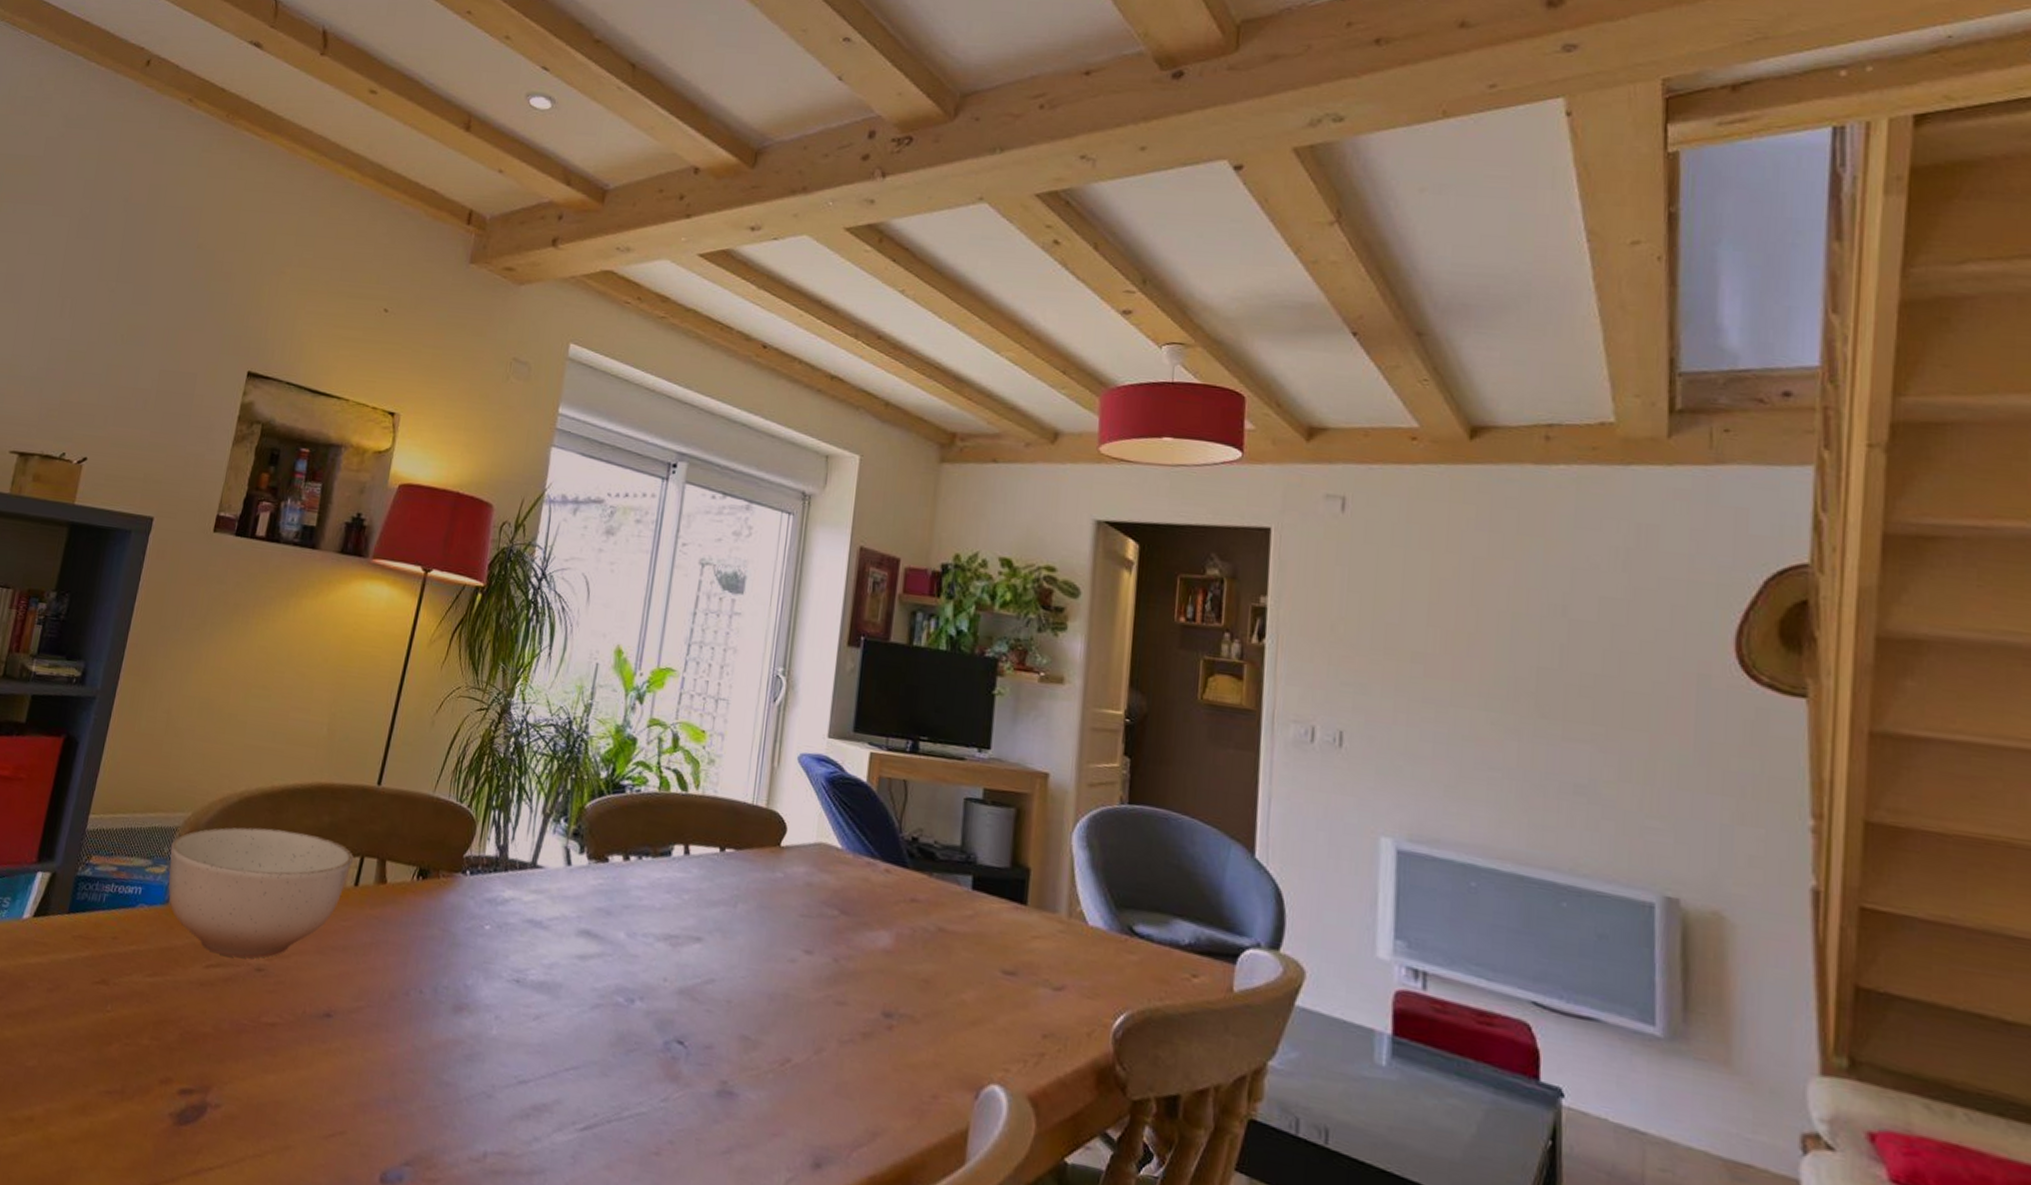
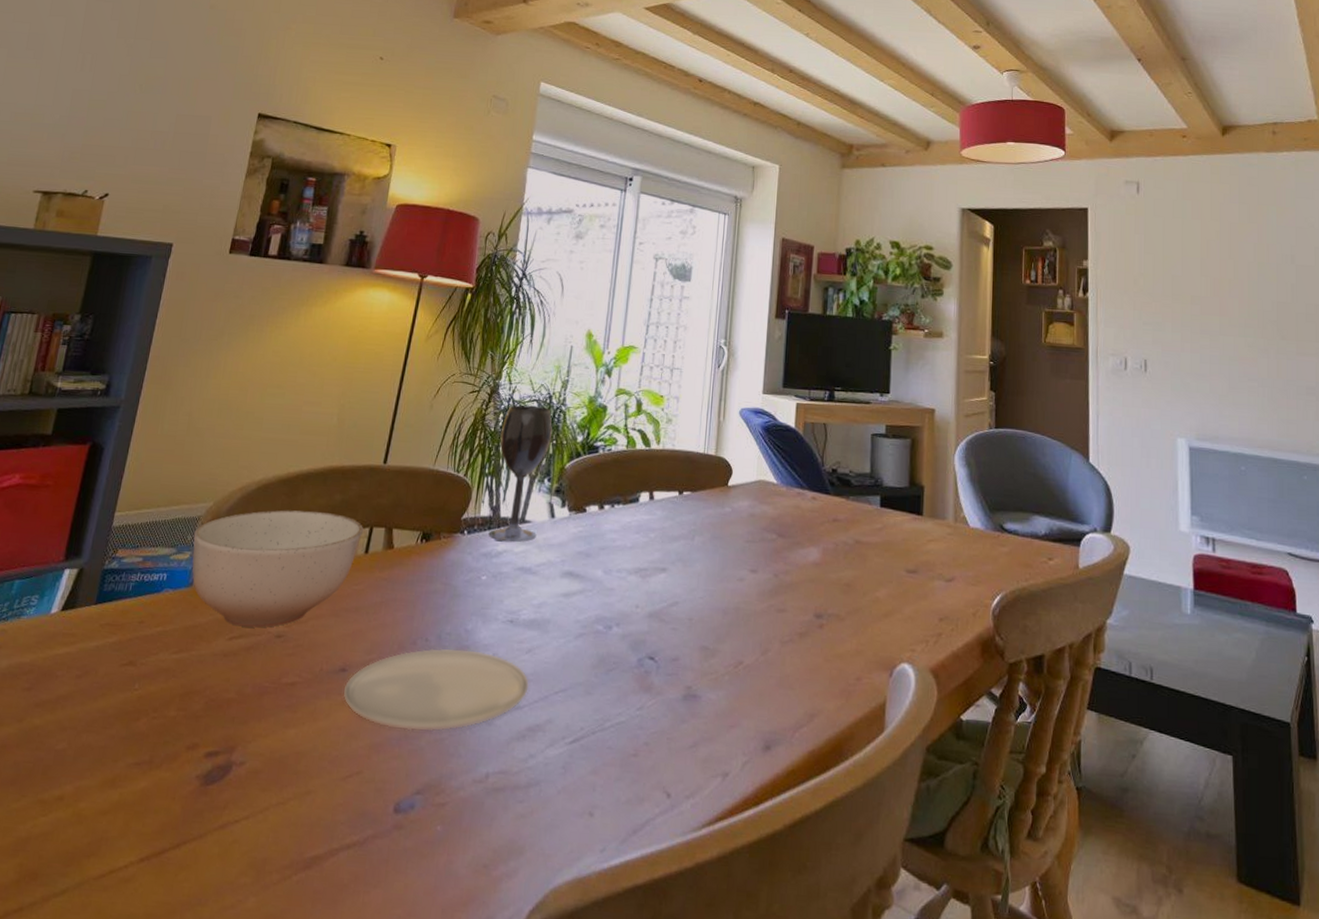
plate: none [327,1002,536,1098] -> present [343,648,529,731]
wine glass: none [494,728,572,891] -> present [488,405,552,543]

